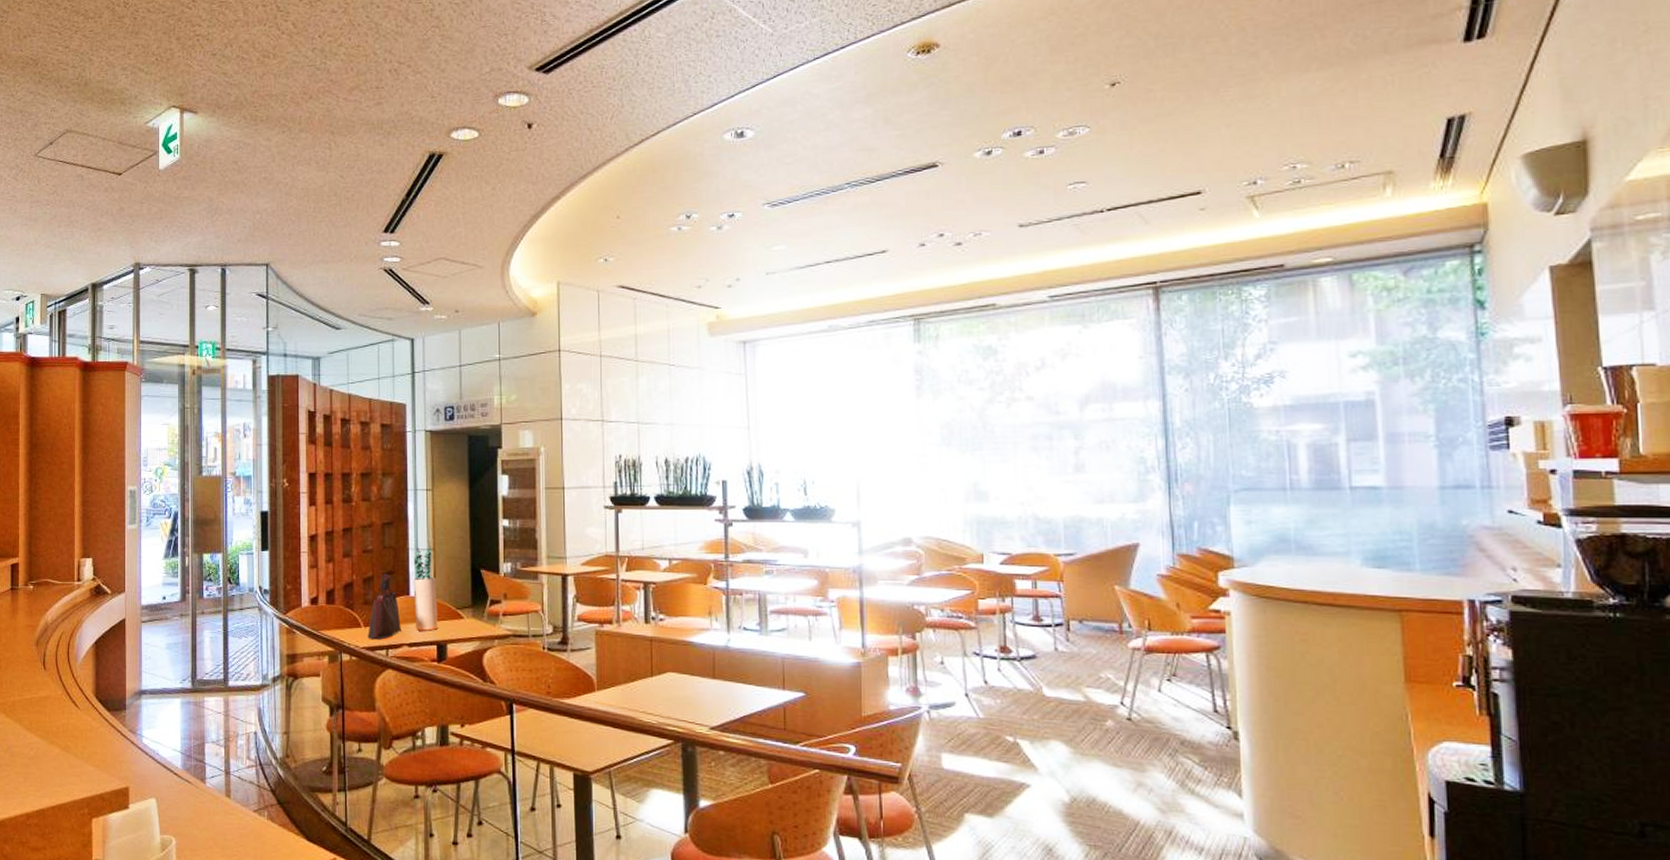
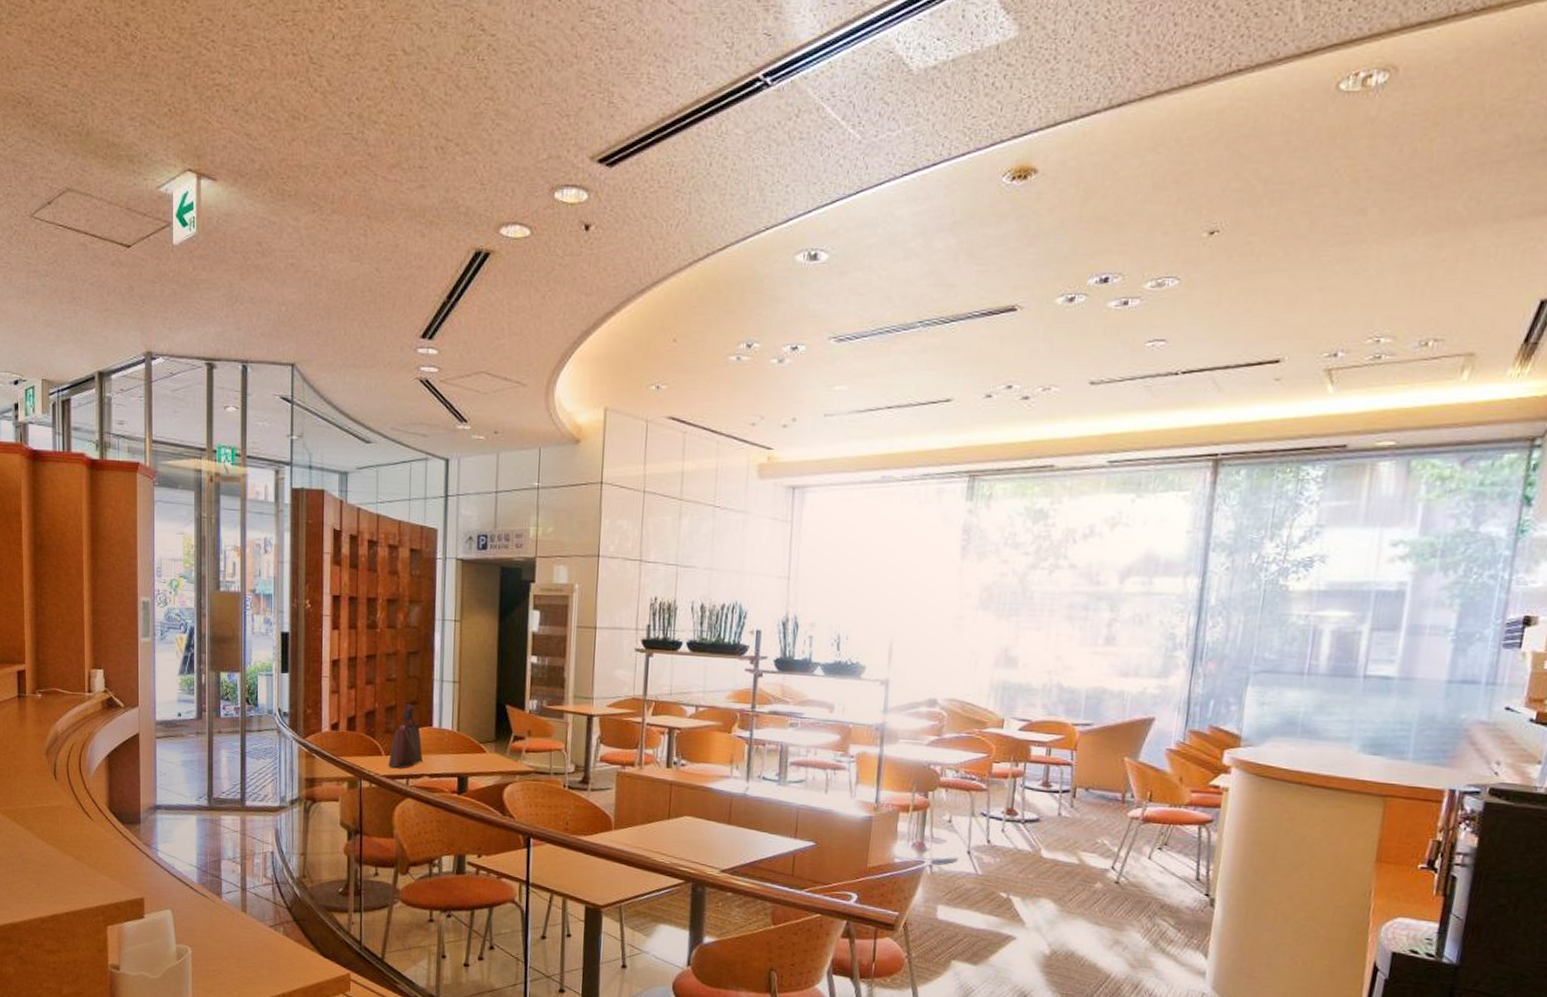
vase: present [413,542,438,631] -> none [436,674,461,763]

